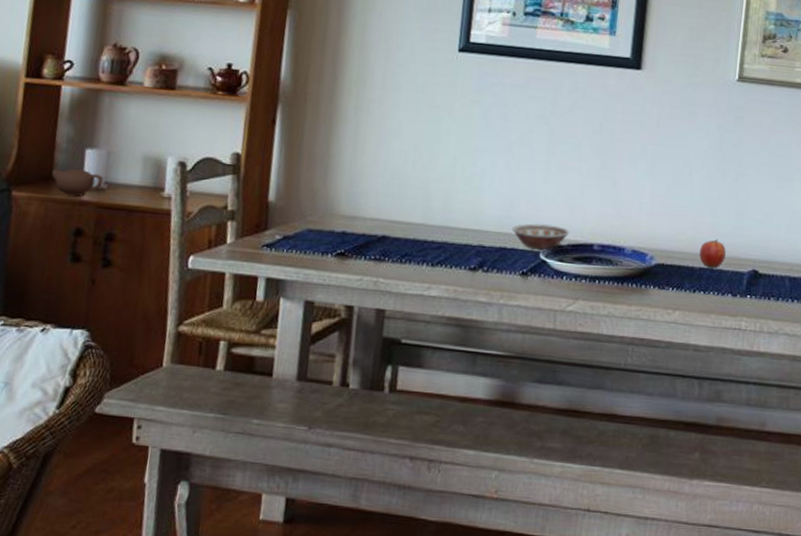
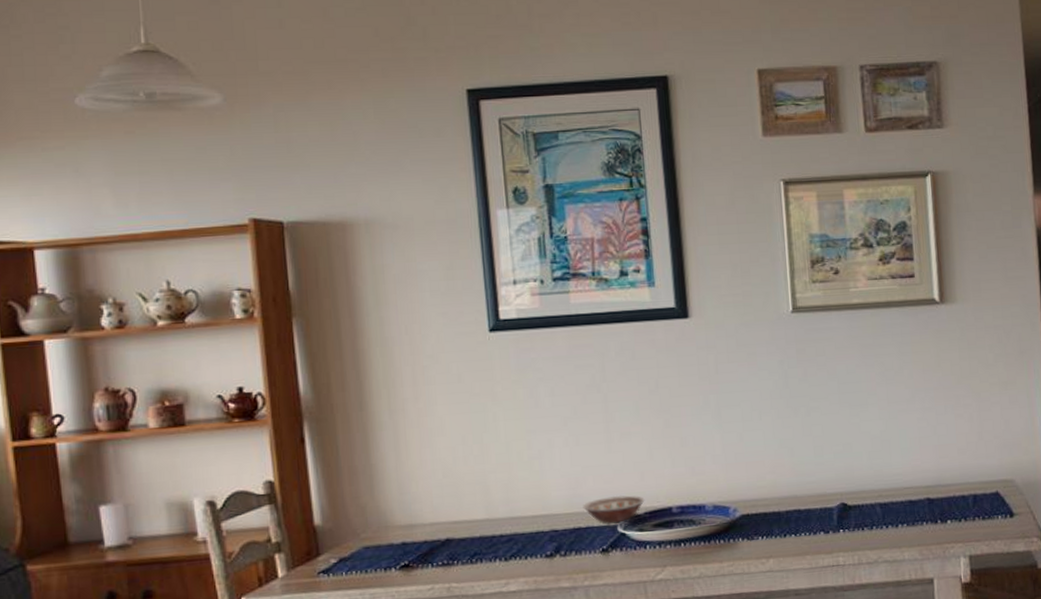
teapot: present [51,167,104,196] -> none [66,527,127,560]
fruit: present [699,238,726,267] -> none [783,478,811,509]

